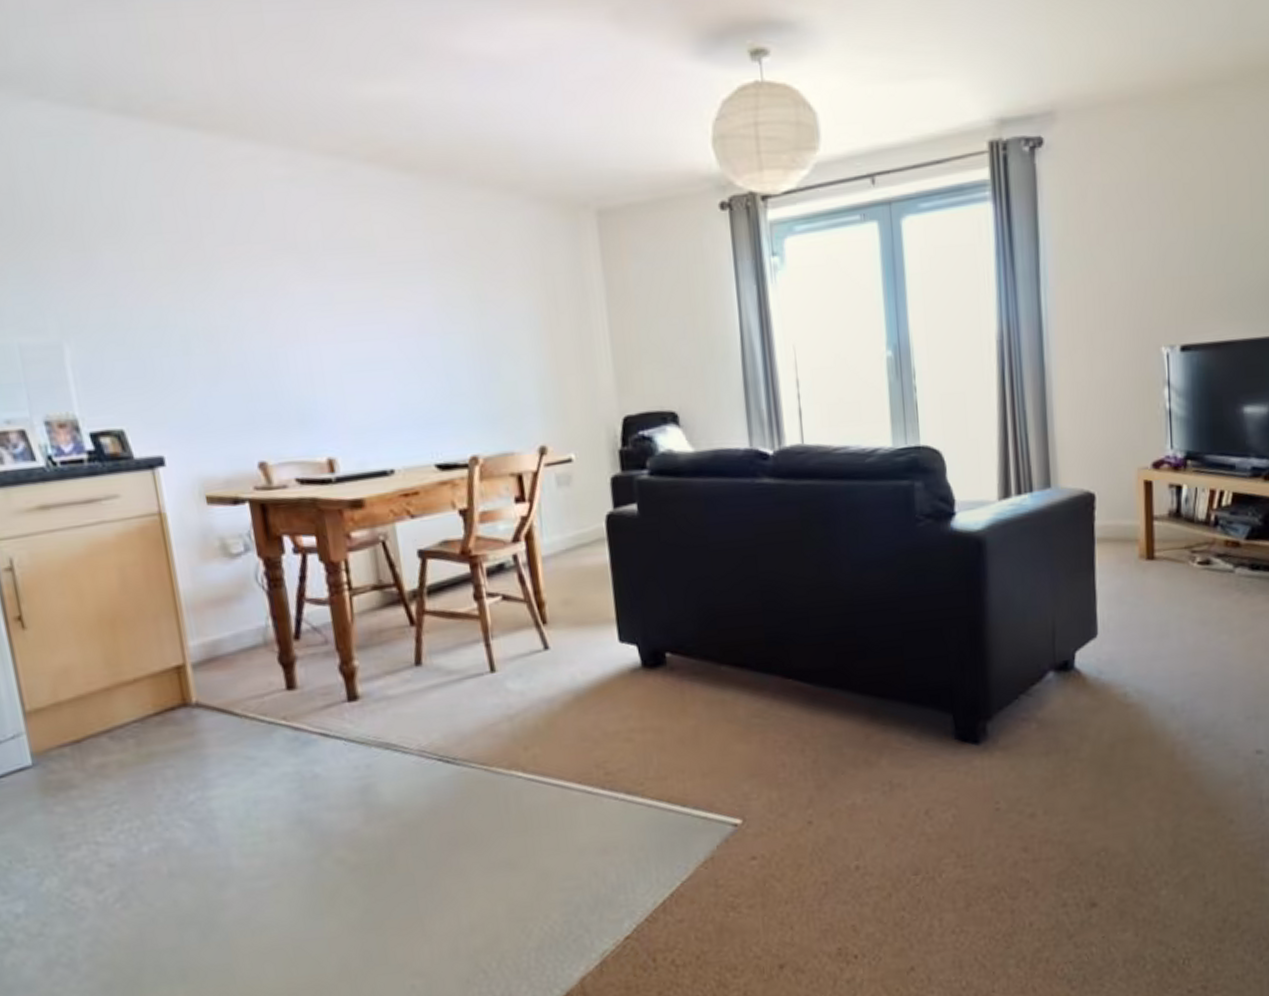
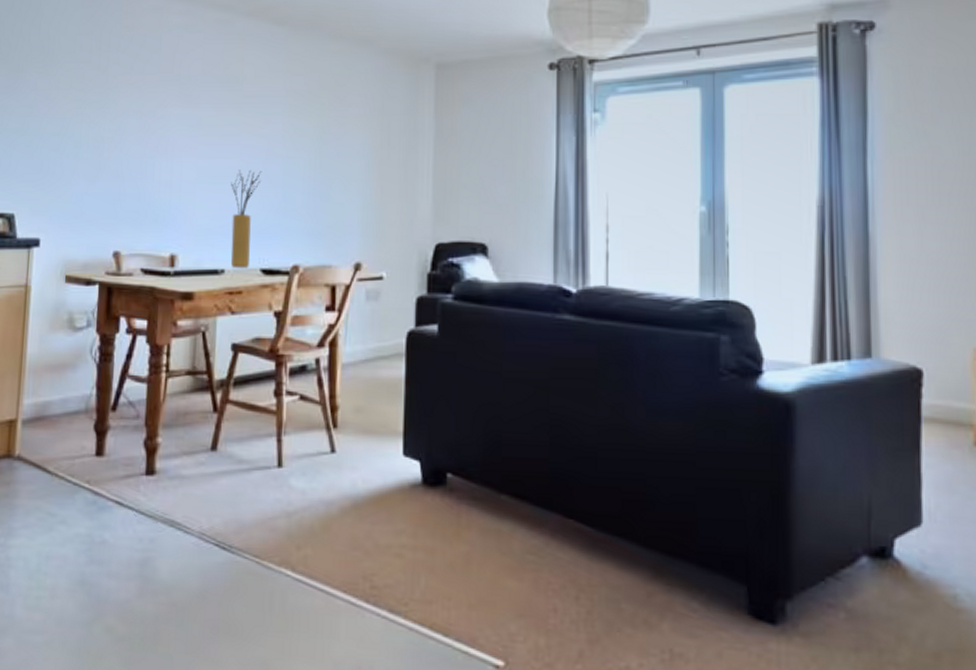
vase: none [383,351,422,467] -> present [230,170,262,269]

